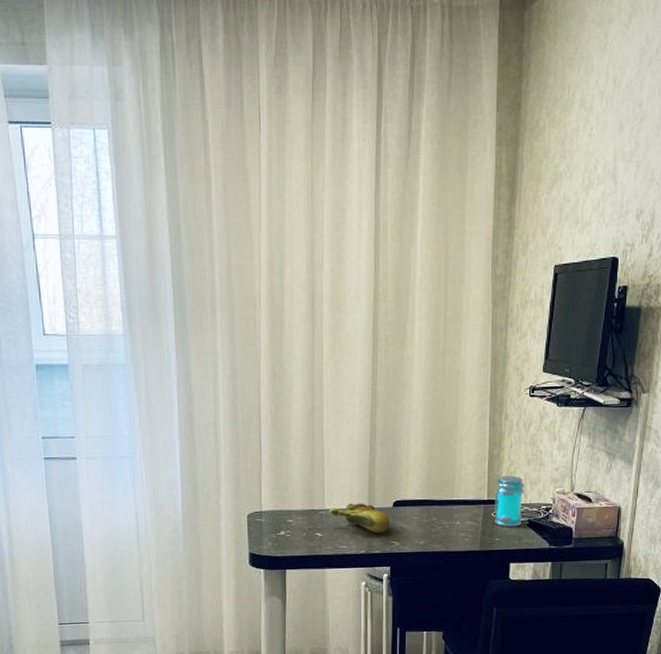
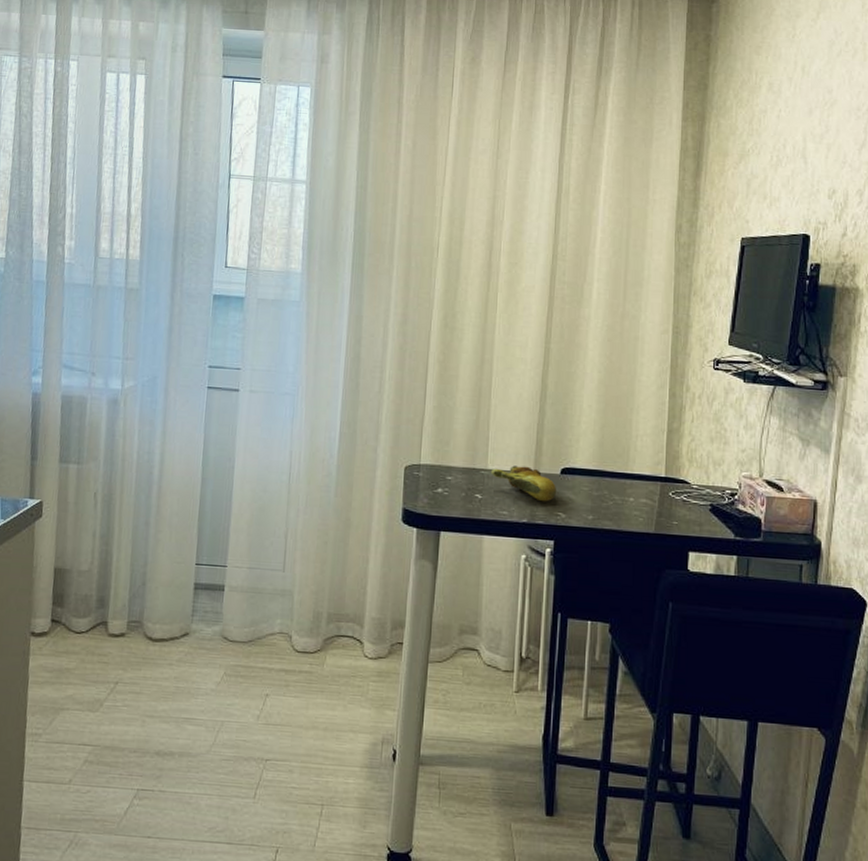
jar: present [494,475,525,527] -> none [672,452,708,511]

